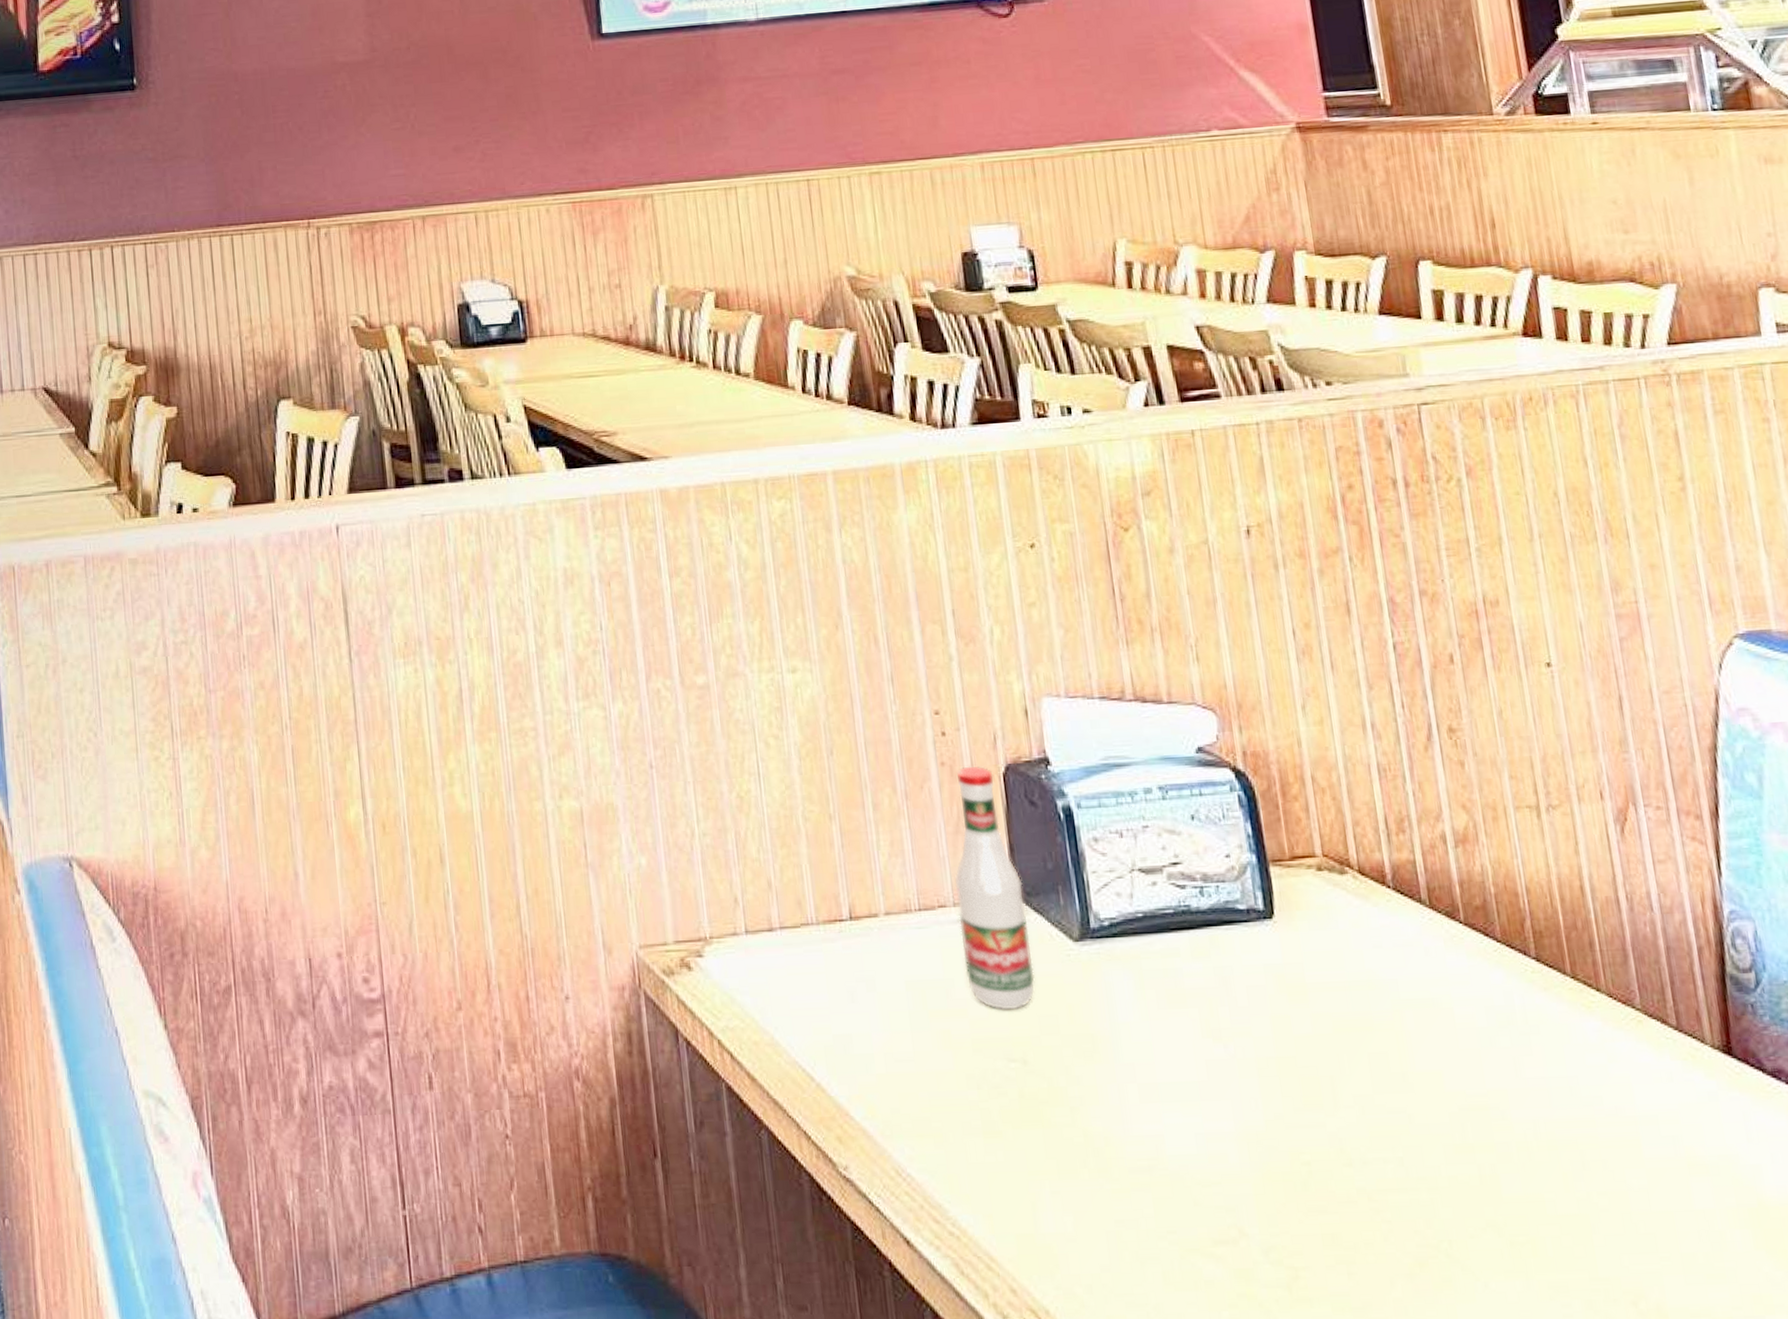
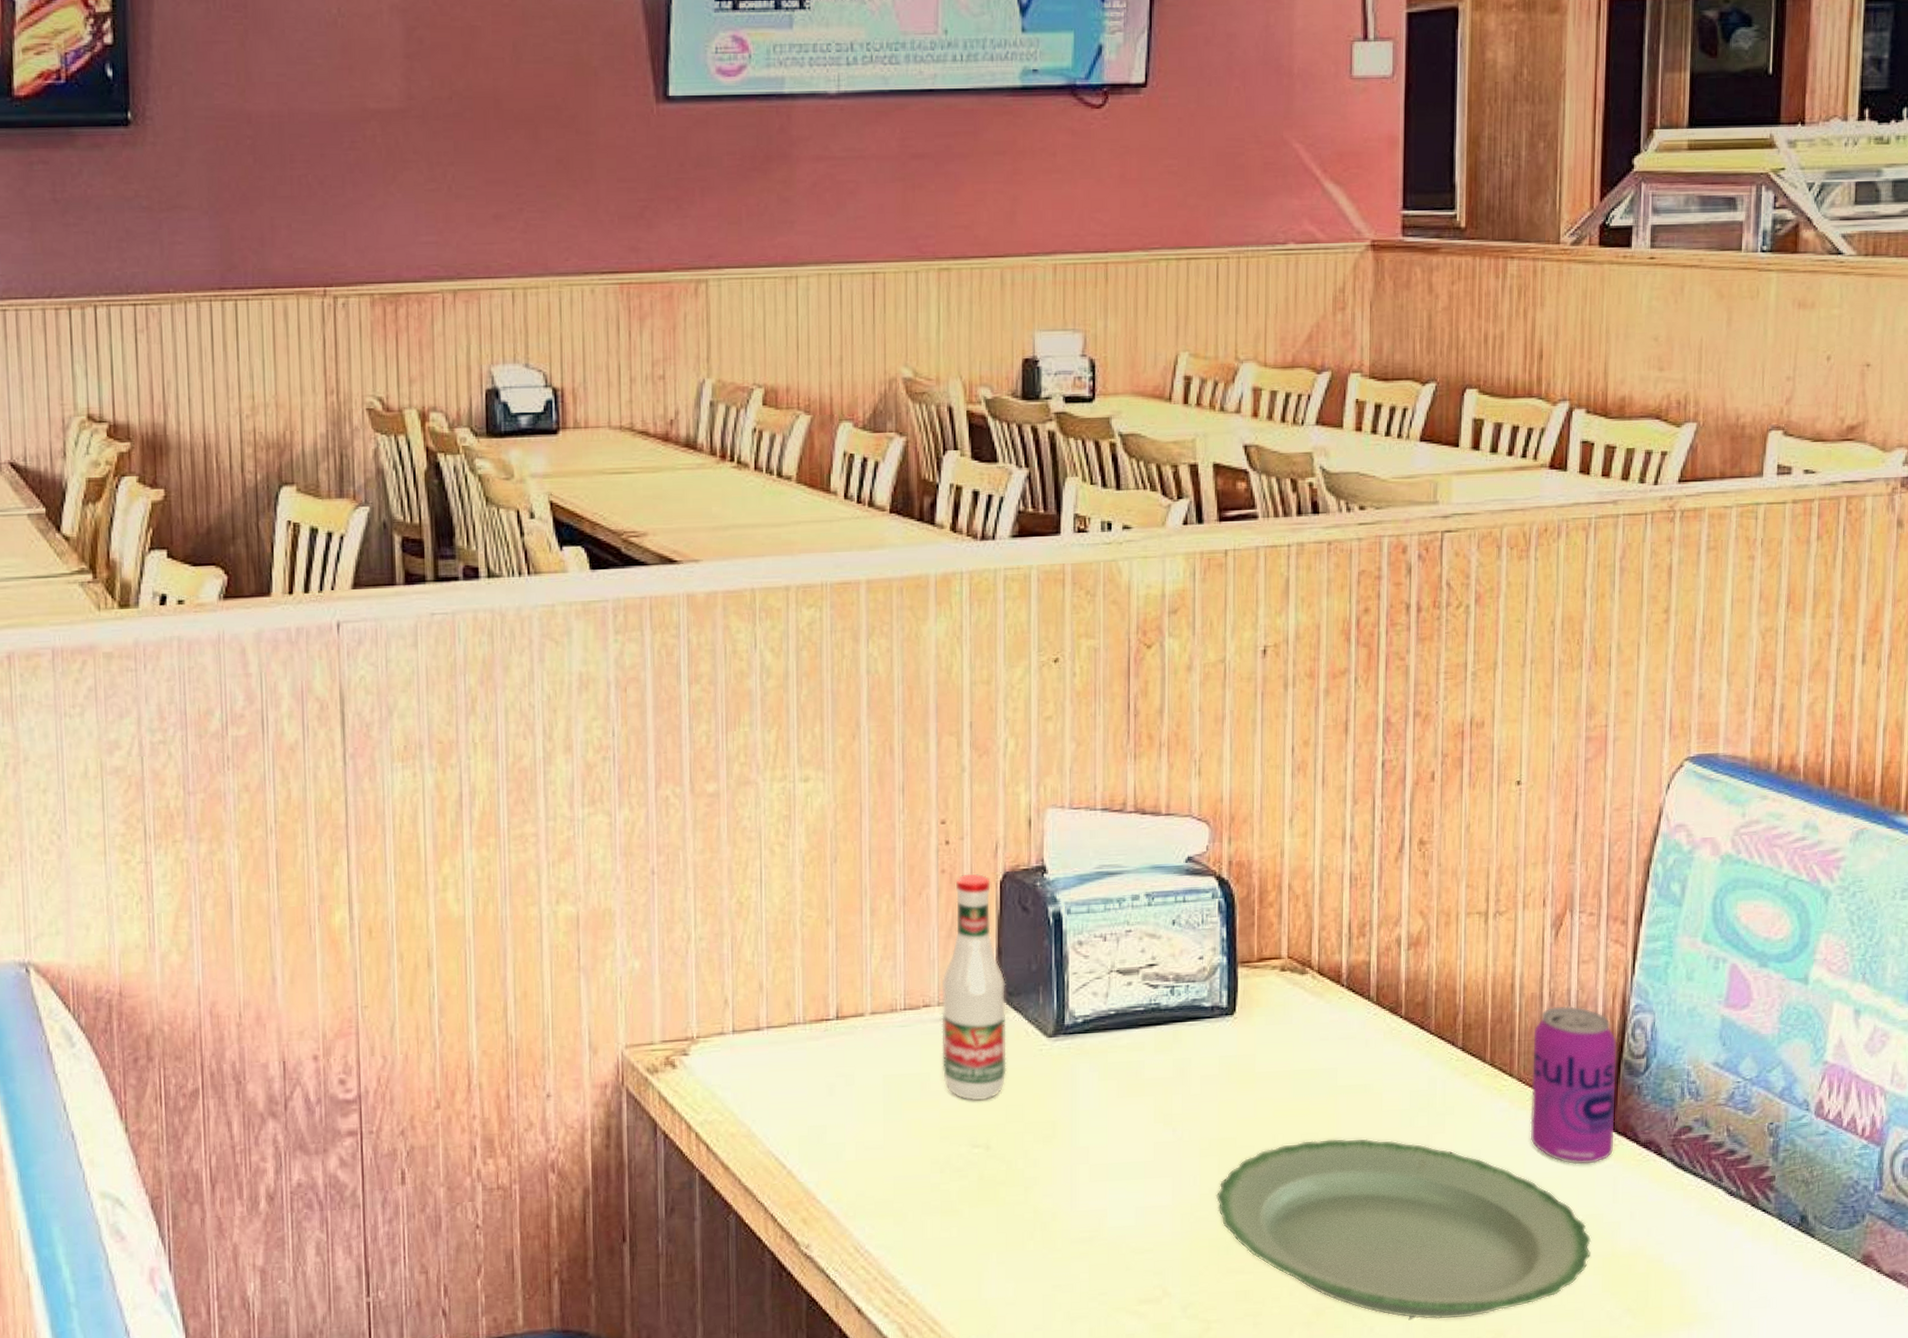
plate: none [1282,1060,1732,1276] -> present [1215,1138,1592,1320]
beverage can: none [1616,911,1737,1096] -> present [1530,1006,1617,1165]

